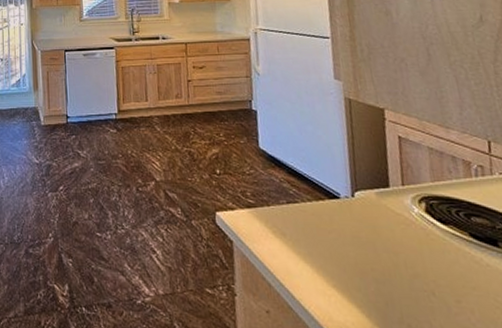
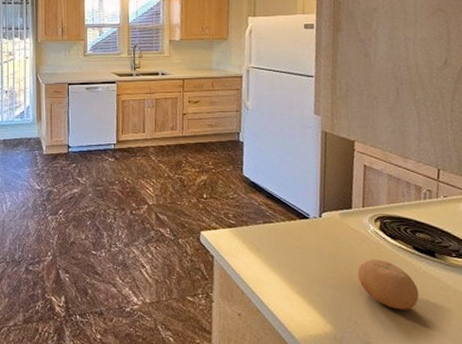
fruit: none [404,248,485,312] -> present [358,259,419,310]

